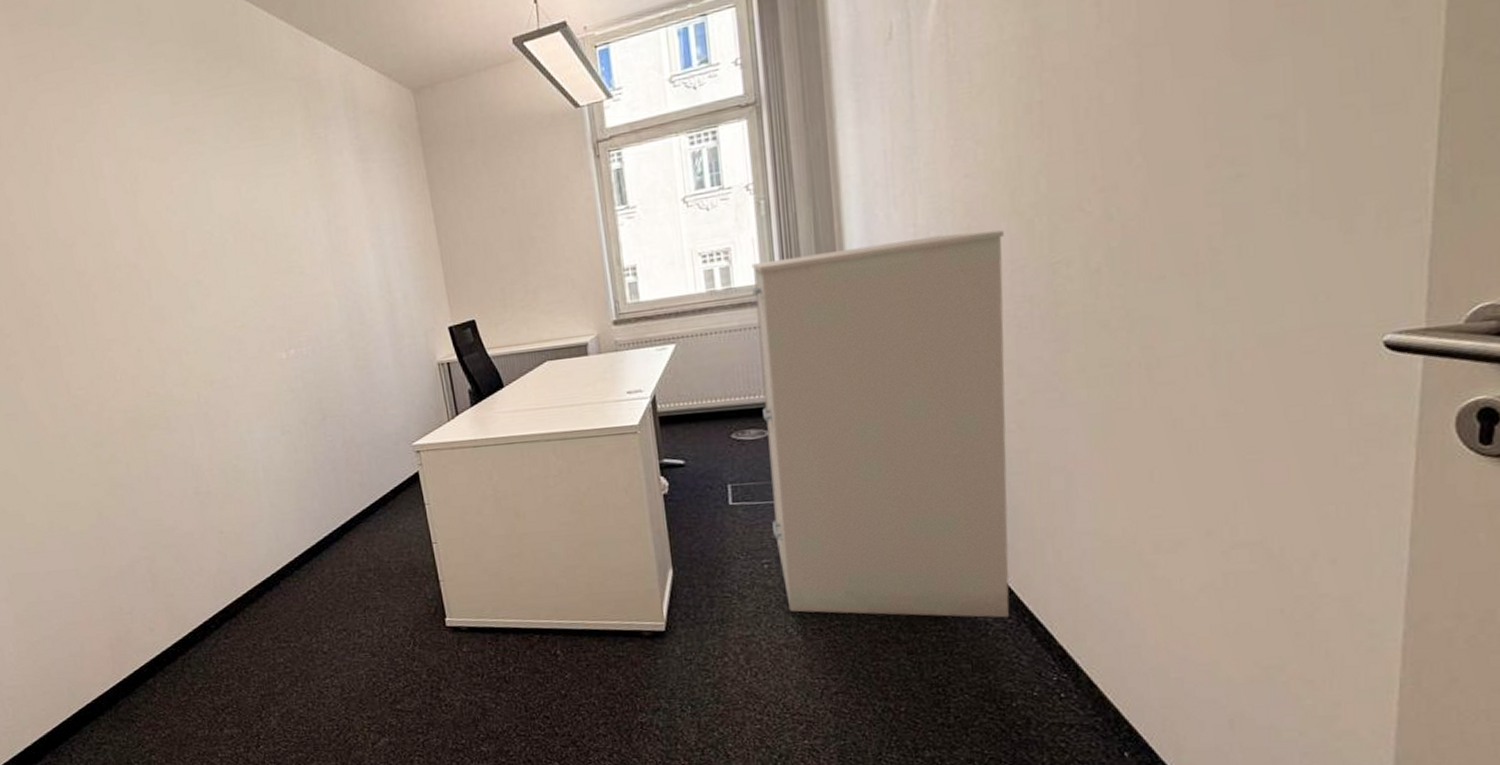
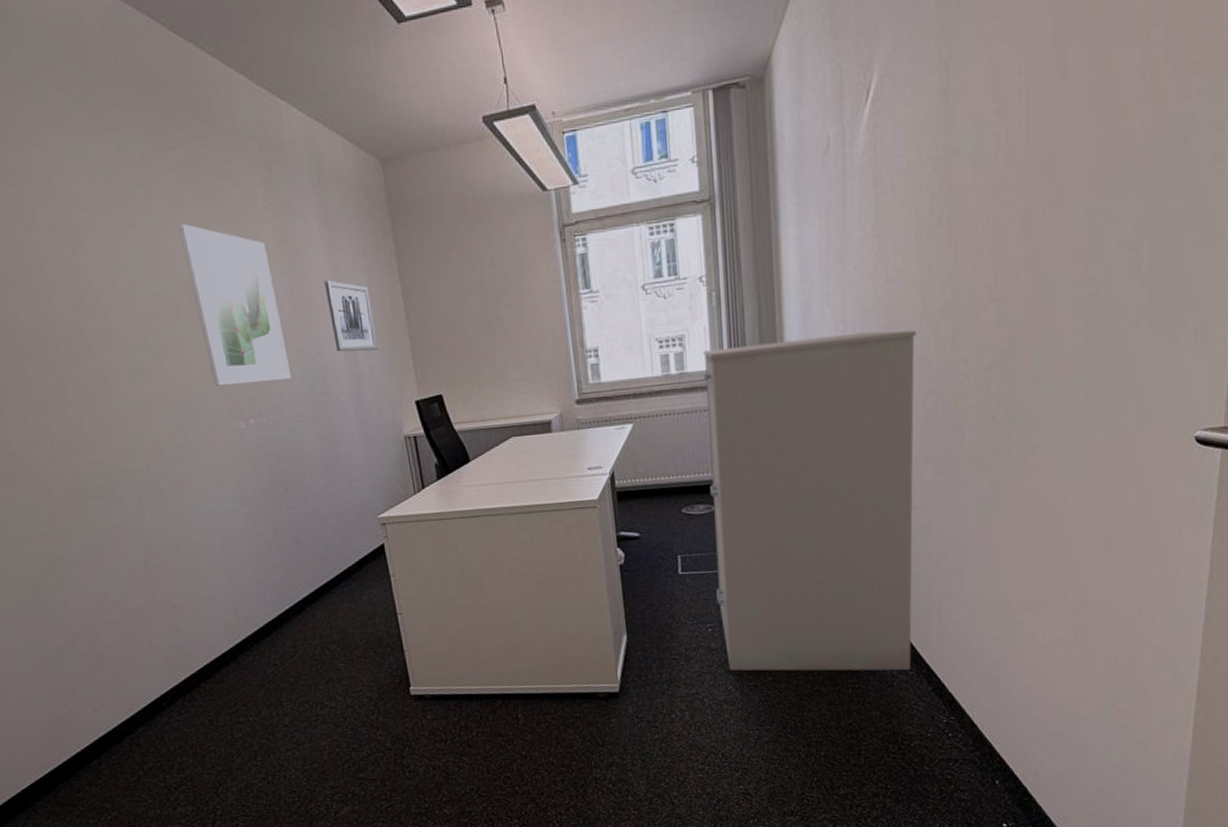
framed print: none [226,165,330,319] -> present [179,223,292,386]
wall art: none [359,211,411,281] -> present [324,280,378,352]

